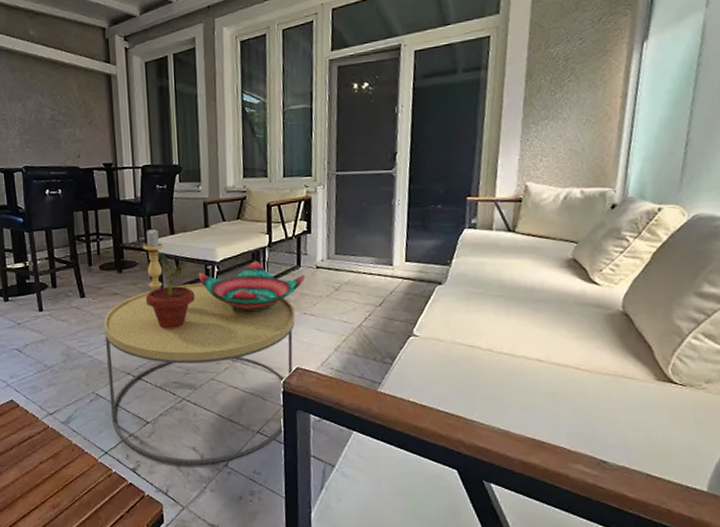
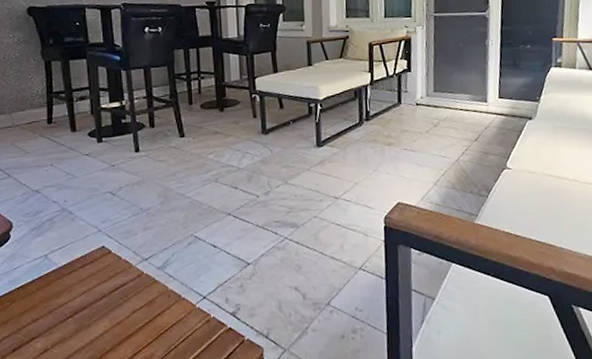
coffee table: present [104,283,295,465] -> none [204,121,396,305]
candle holder: present [143,228,164,304] -> none [246,67,267,143]
potted plant: present [145,251,195,330] -> none [247,89,298,169]
decorative bowl: present [198,261,305,312] -> none [301,98,406,148]

